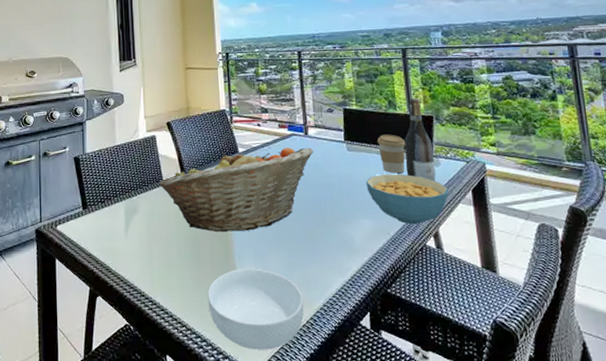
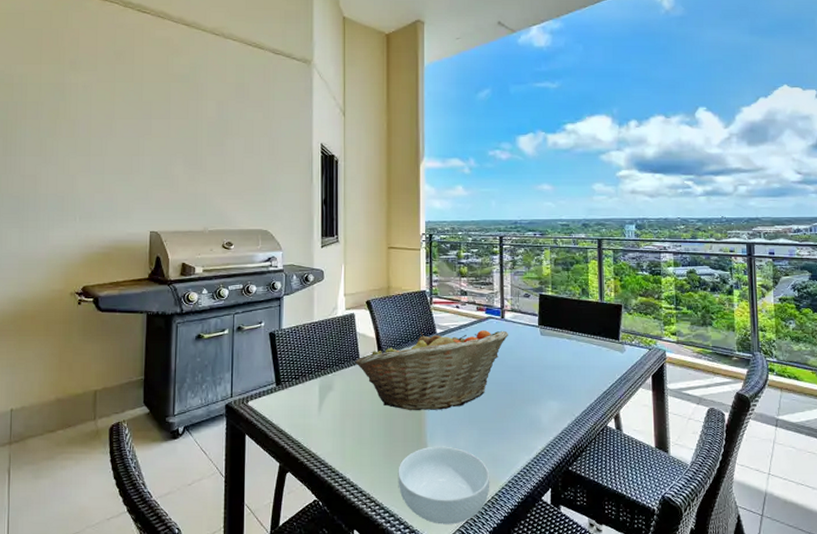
cereal bowl: present [366,173,449,225] -> none [556,358,631,407]
coffee cup: present [378,134,406,174] -> none [570,321,595,358]
wine bottle: present [404,98,436,181] -> none [593,288,621,367]

